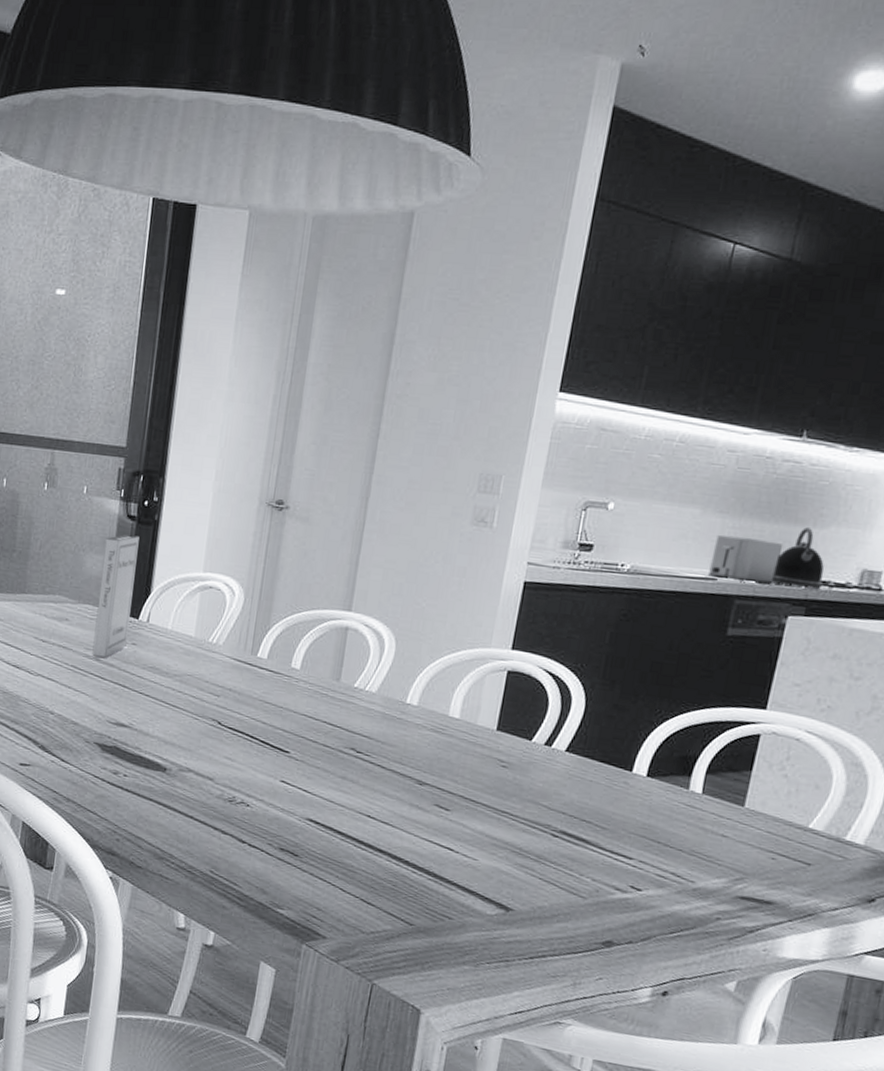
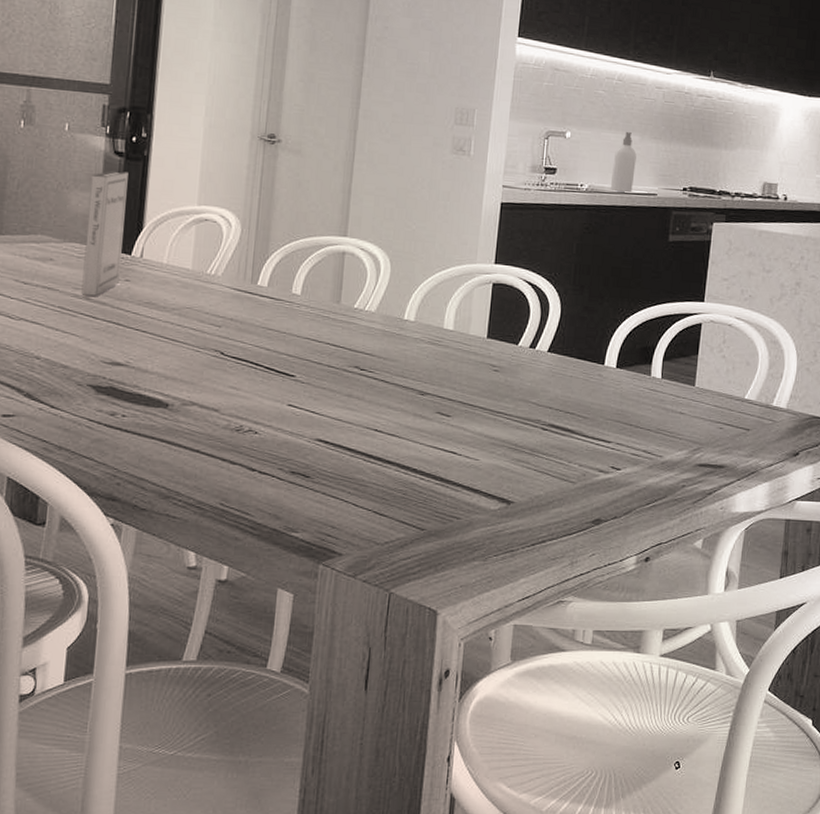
soap bottle: none [657,503,695,575] -> present [610,131,637,192]
toaster: present [708,534,784,585] -> none [650,157,705,198]
kettle: present [772,527,825,590] -> none [699,149,736,200]

